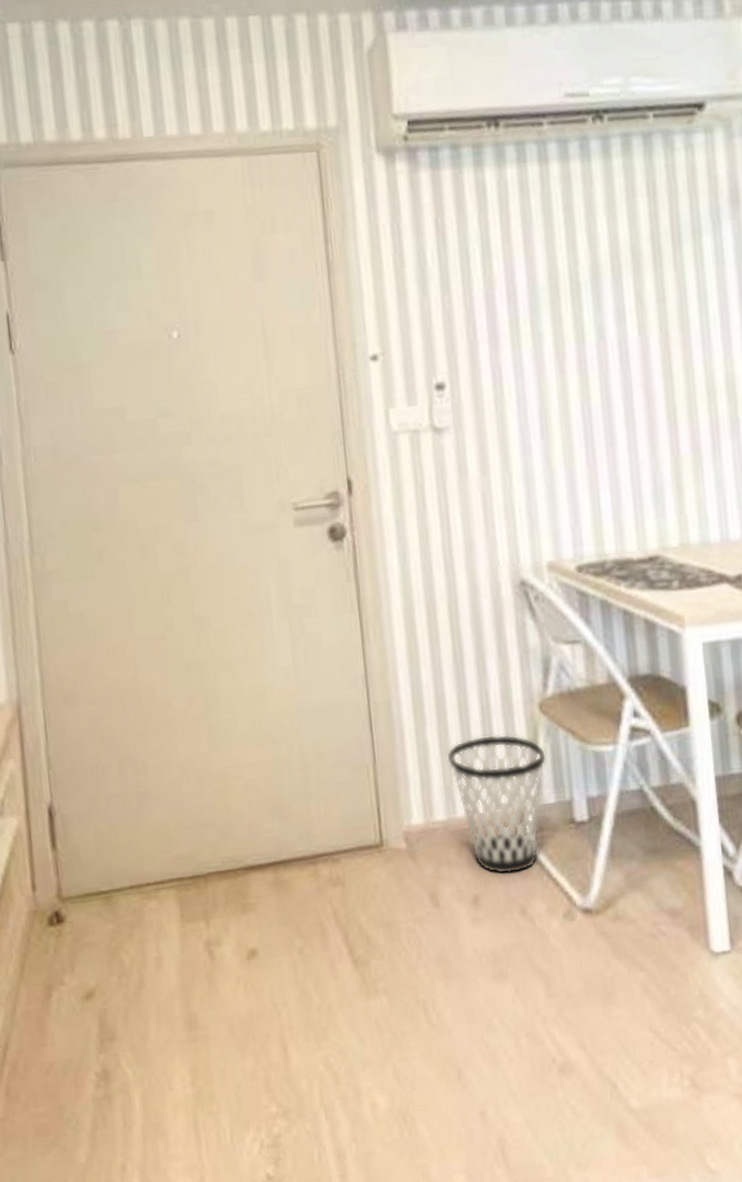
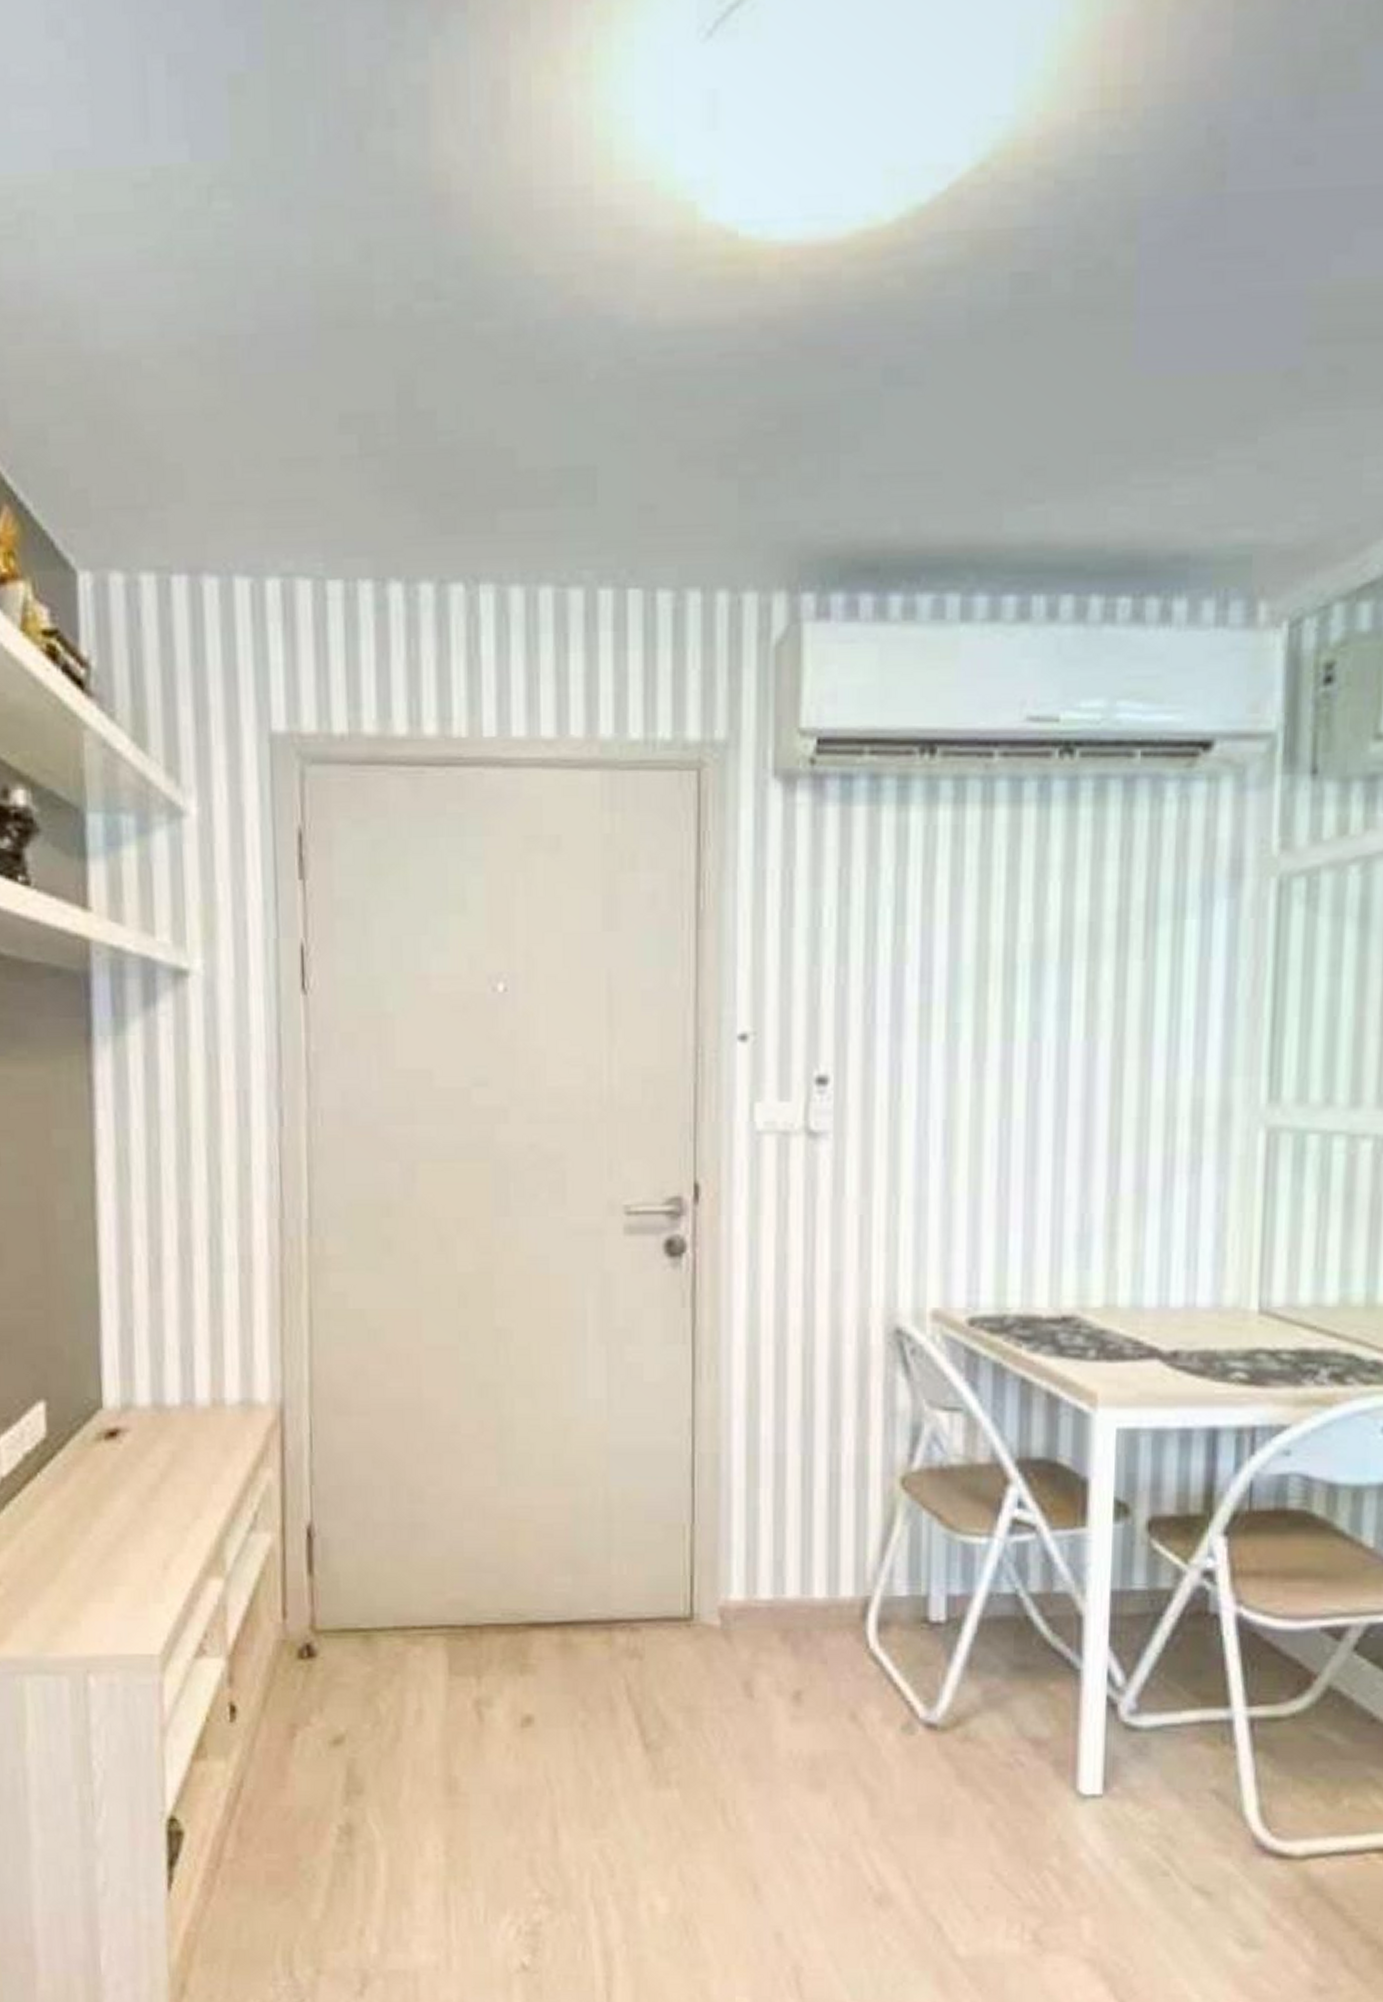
wastebasket: present [447,734,547,874] -> none [781,1508,903,1671]

